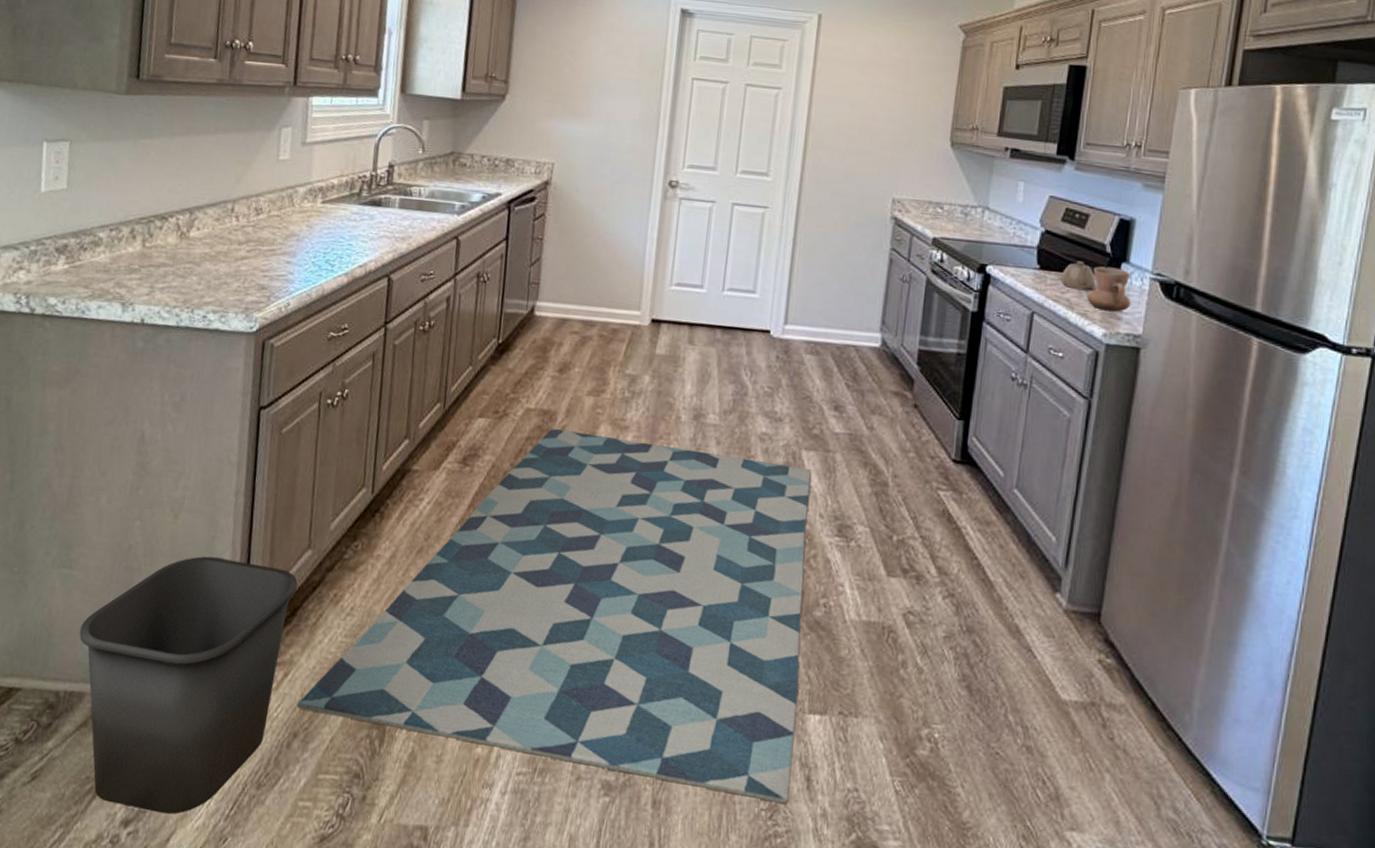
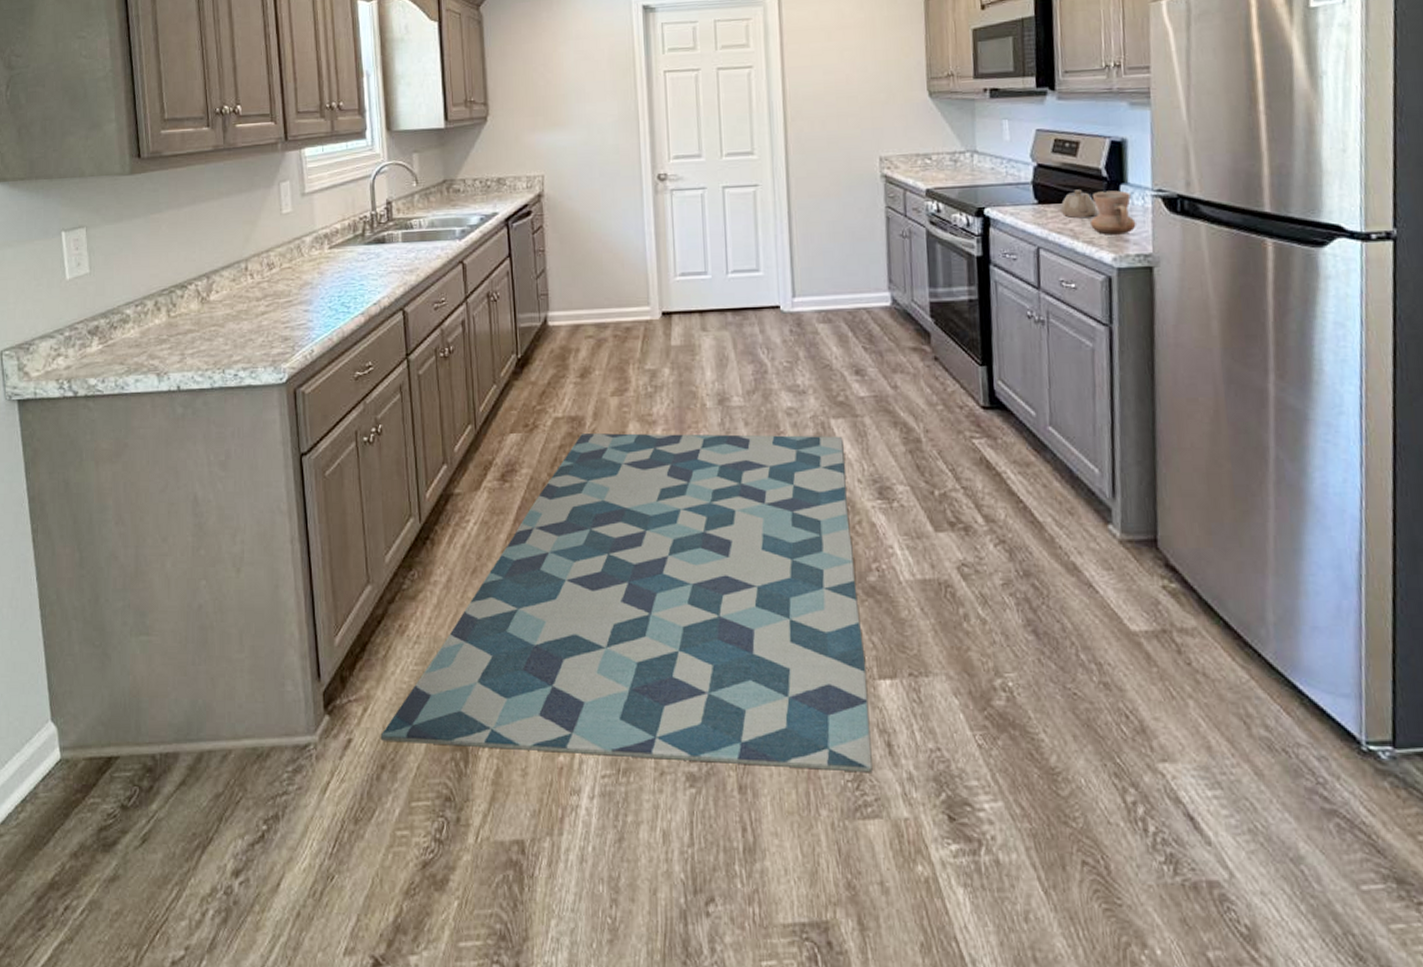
waste bin: present [79,556,298,814] -> none [165,605,363,859]

